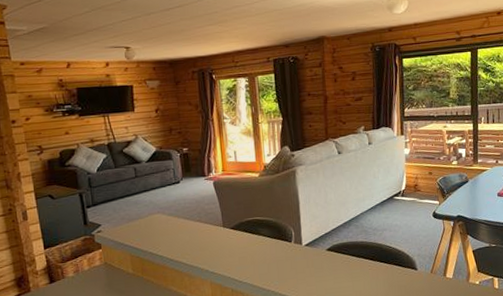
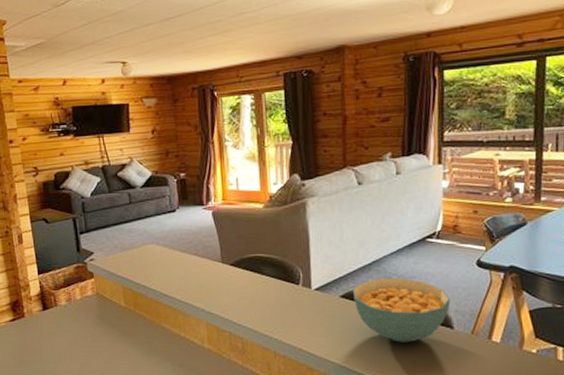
cereal bowl: none [336,231,414,285] -> present [352,277,451,343]

